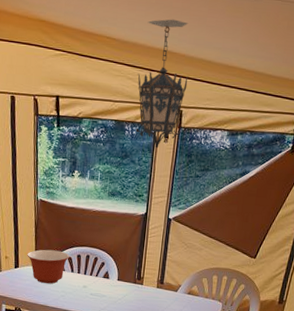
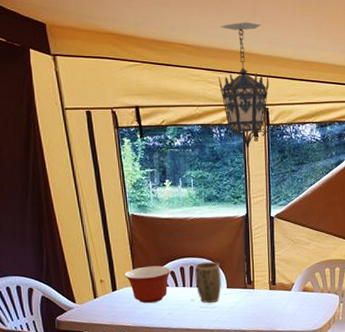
plant pot: none [89,253,115,292] -> present [194,262,222,304]

